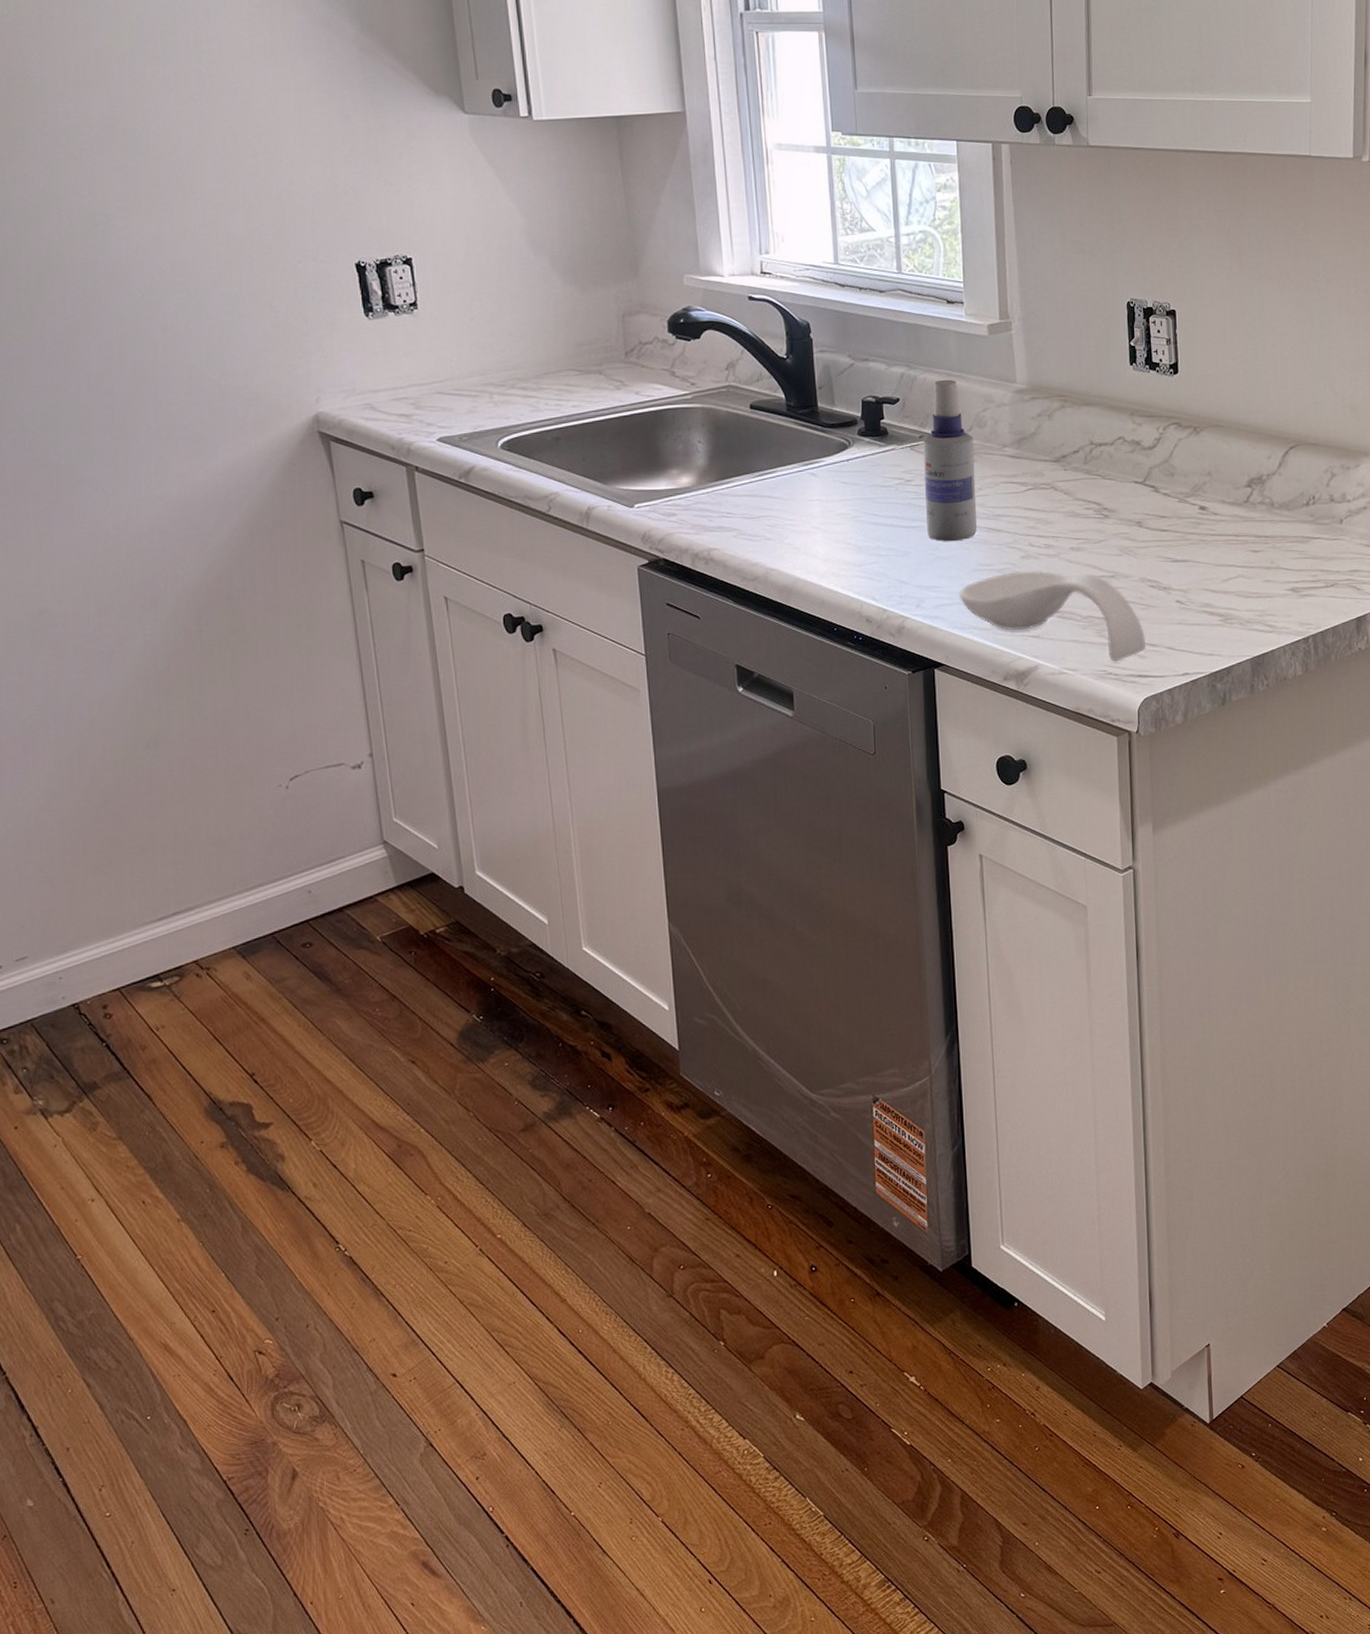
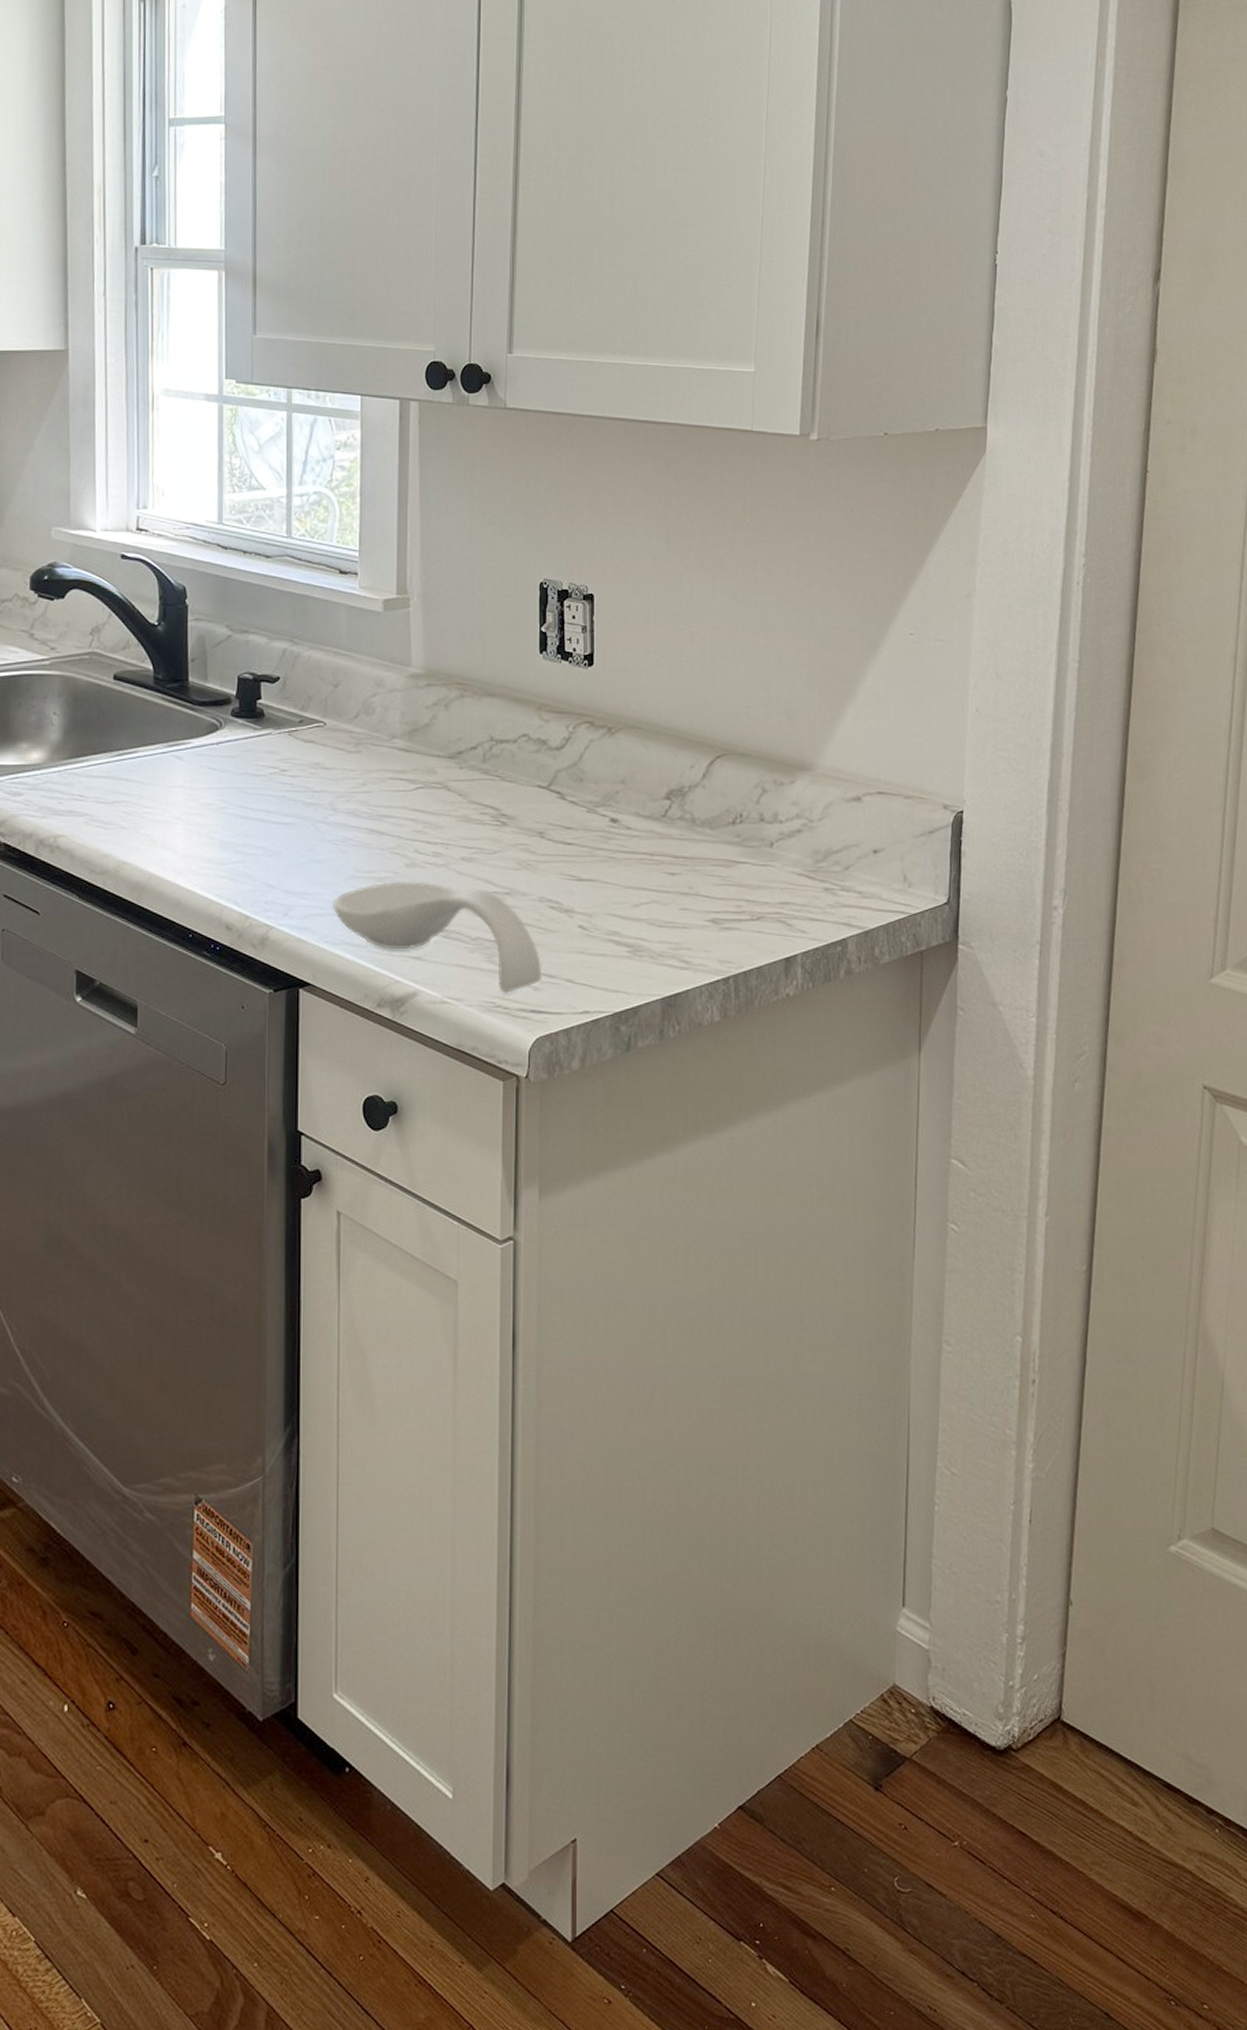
spray bottle: present [923,379,978,542] -> none [301,658,359,843]

